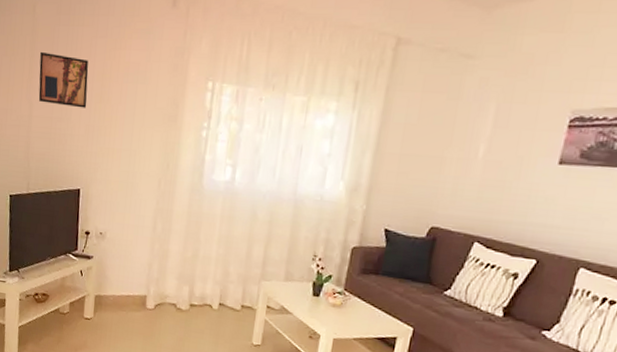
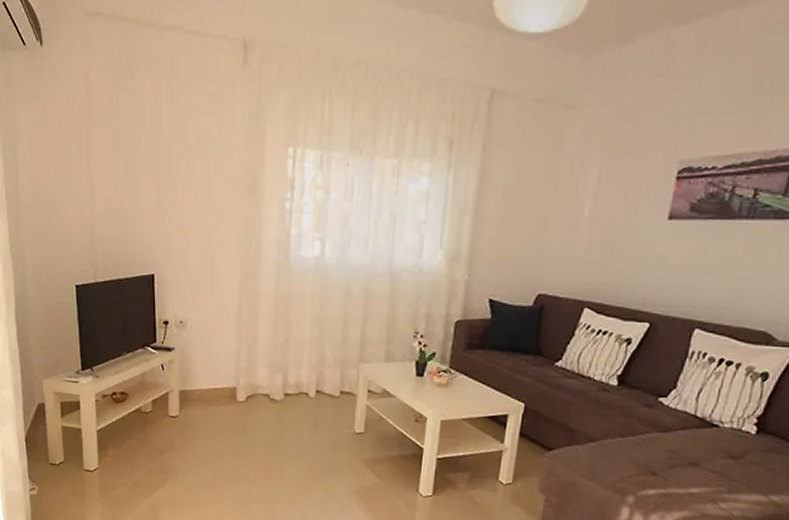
wall art: present [38,51,89,108] -> none [98,121,155,184]

